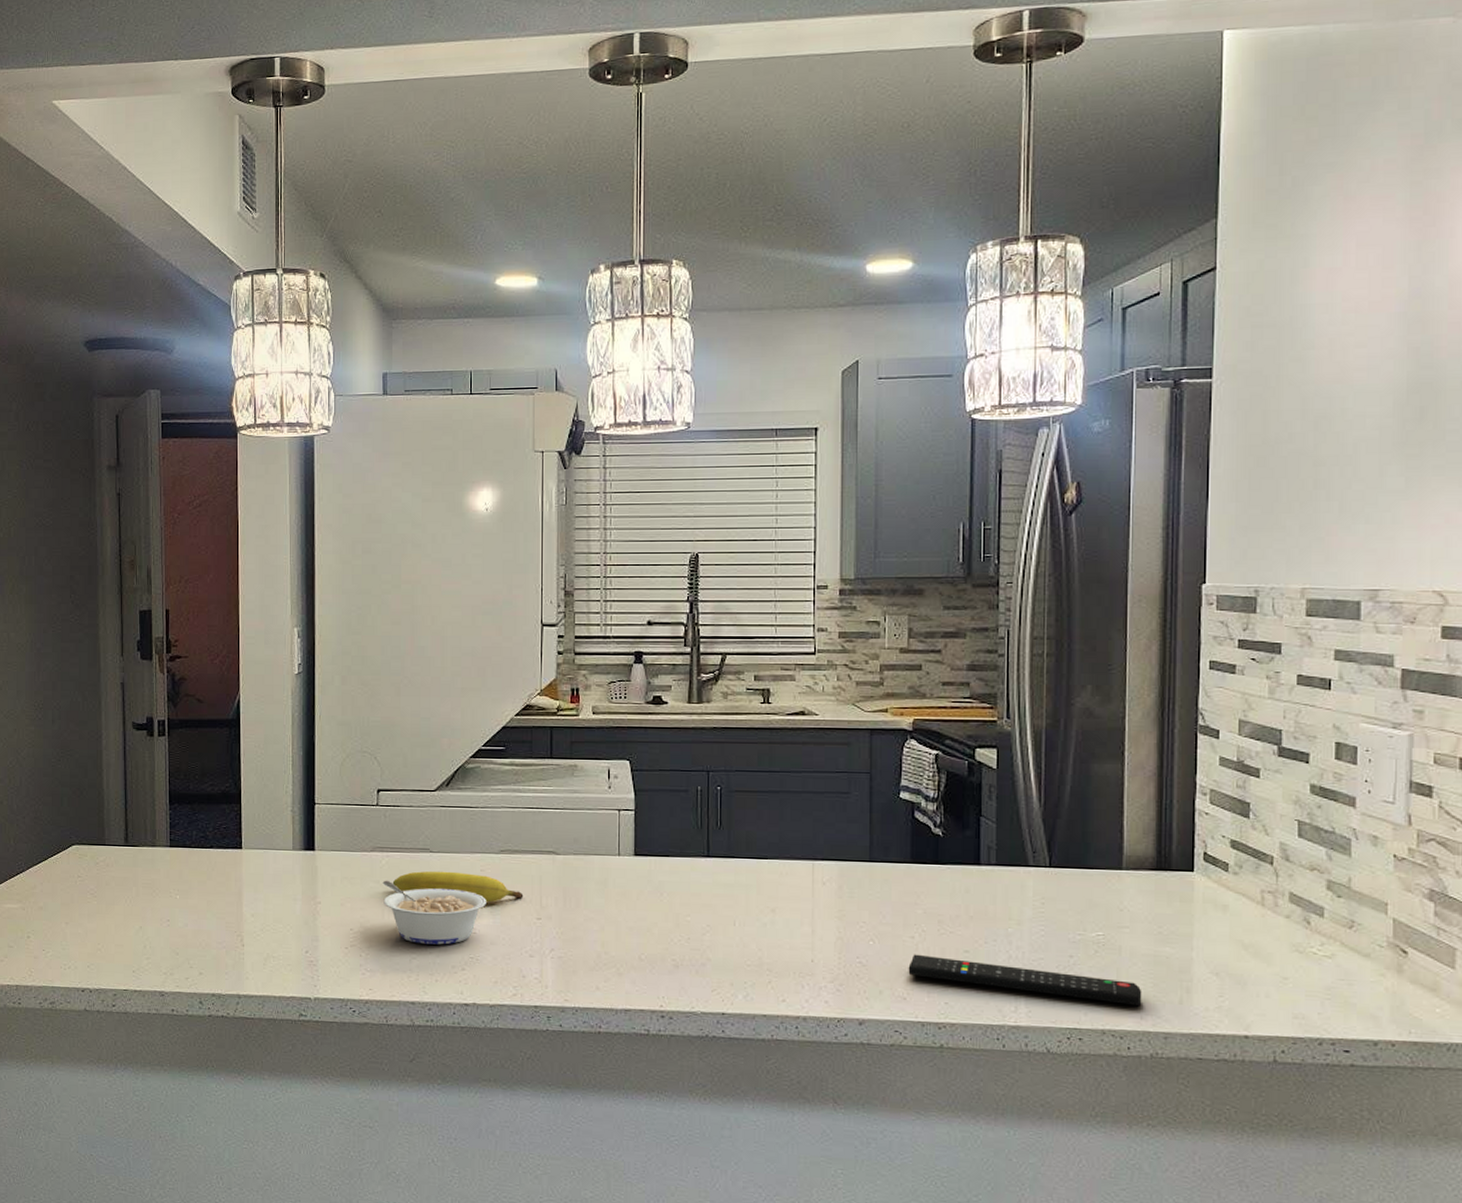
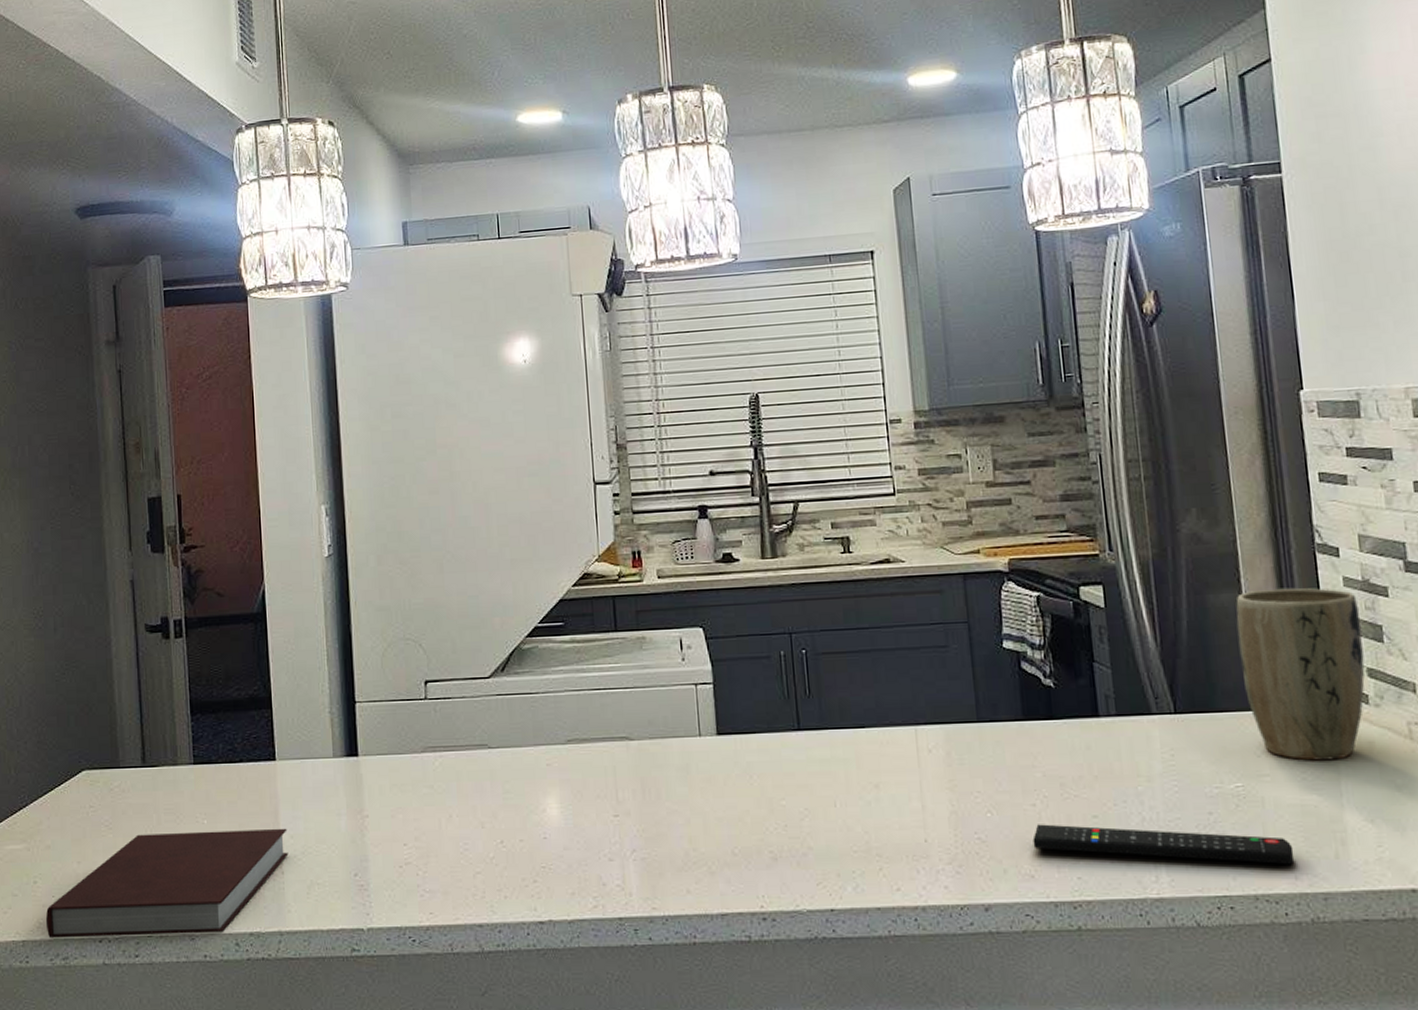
notebook: none [36,903,249,992] -> present [45,828,289,939]
legume: present [382,880,486,945] -> none [437,784,556,855]
fruit: present [392,871,524,903] -> none [448,768,597,801]
plant pot: none [1115,763,1231,919] -> present [1236,587,1365,761]

